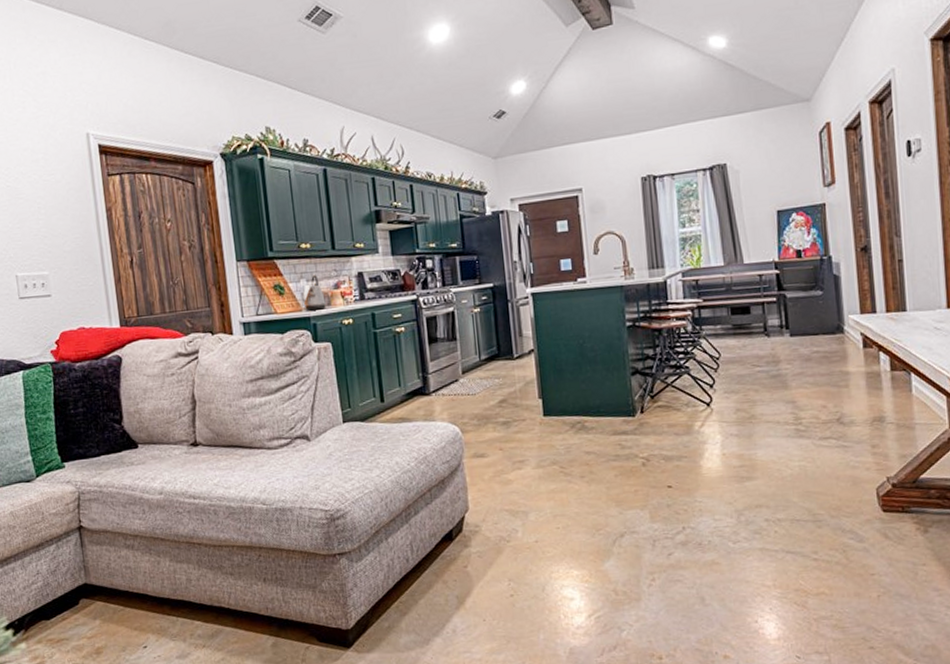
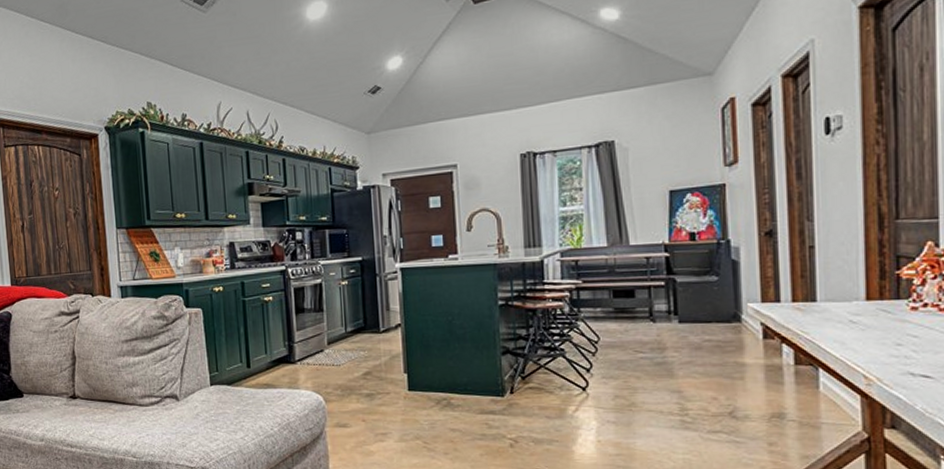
kettle: present [304,274,327,311] -> none [178,242,199,278]

